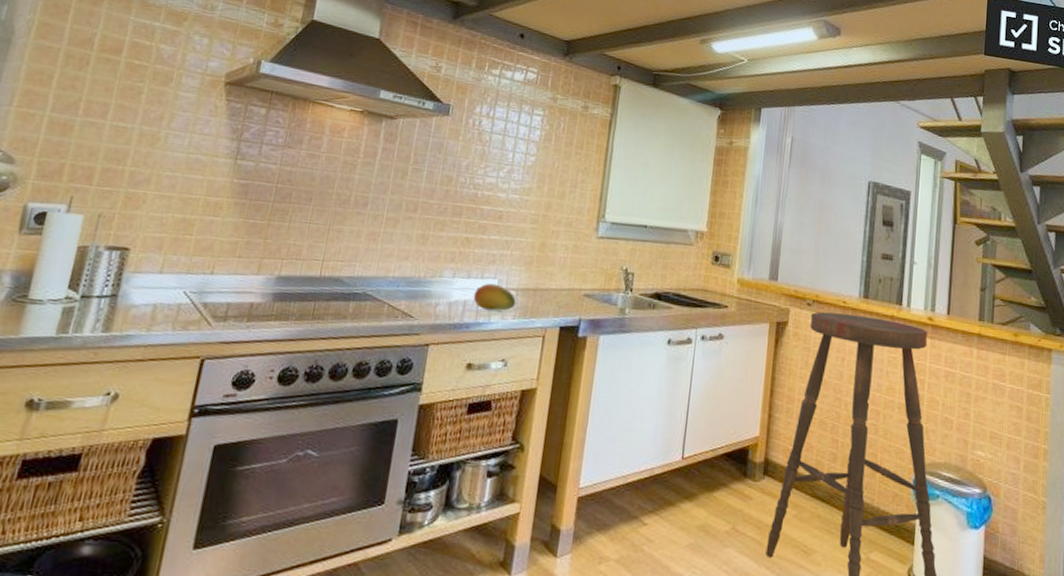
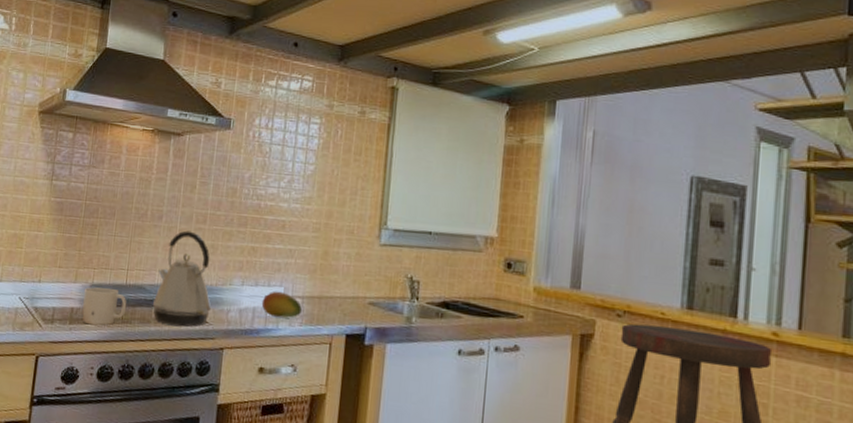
mug: none [263,279,320,323] -> present [82,287,127,326]
kettle: none [349,219,420,322] -> present [152,230,212,327]

